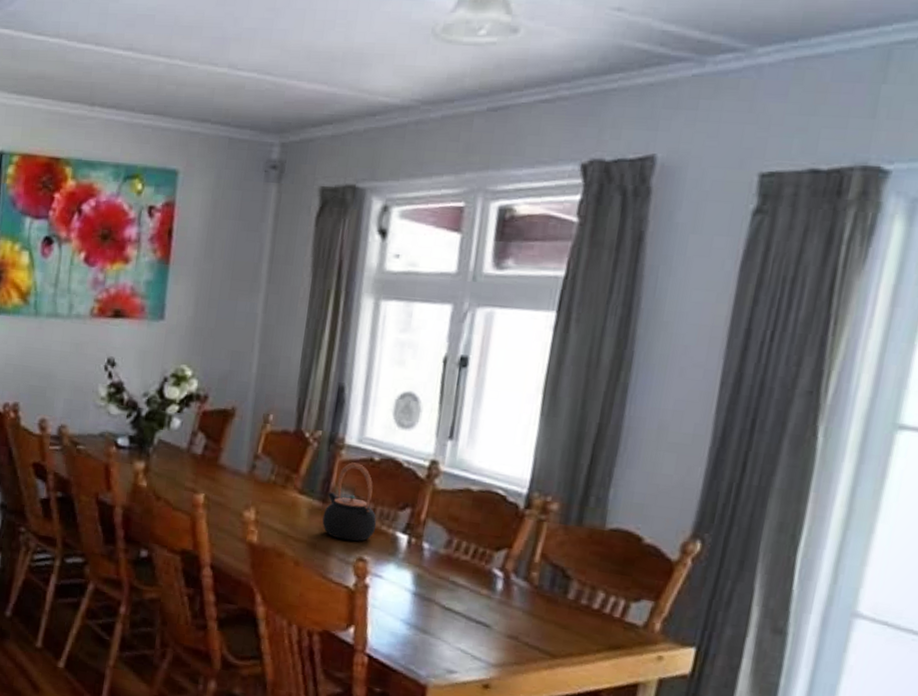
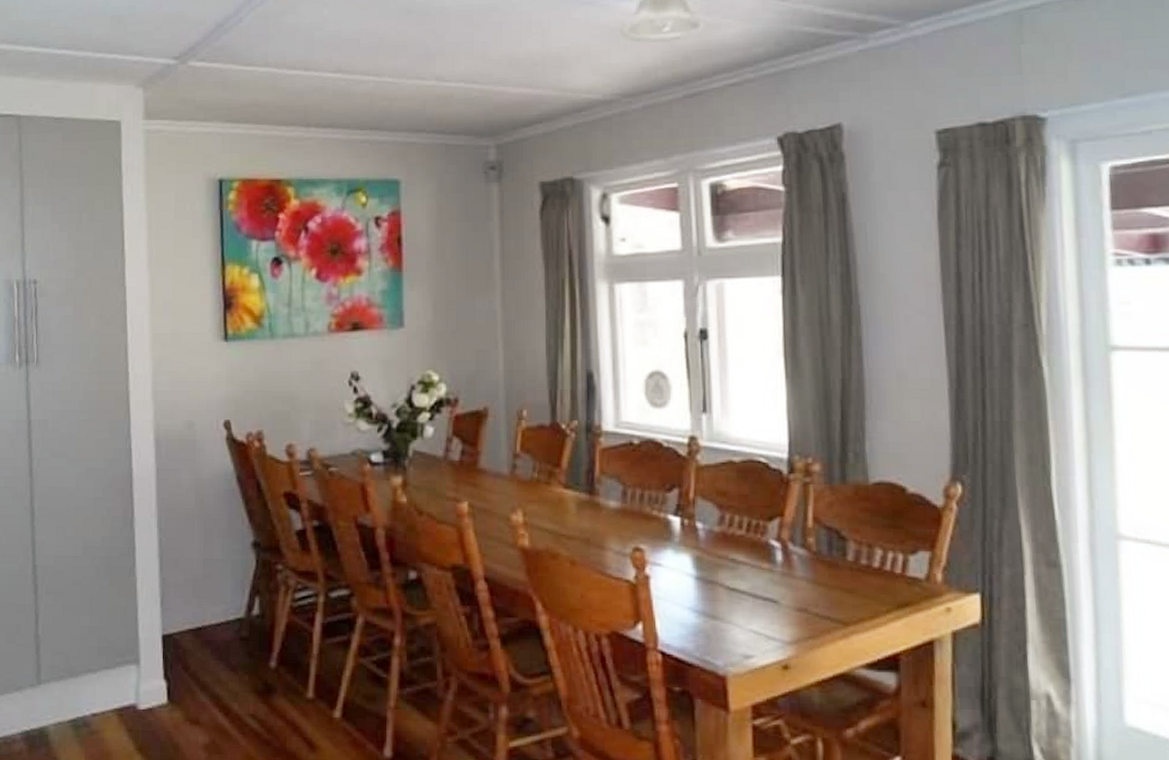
teapot: present [322,462,377,542] -> none [592,449,647,531]

